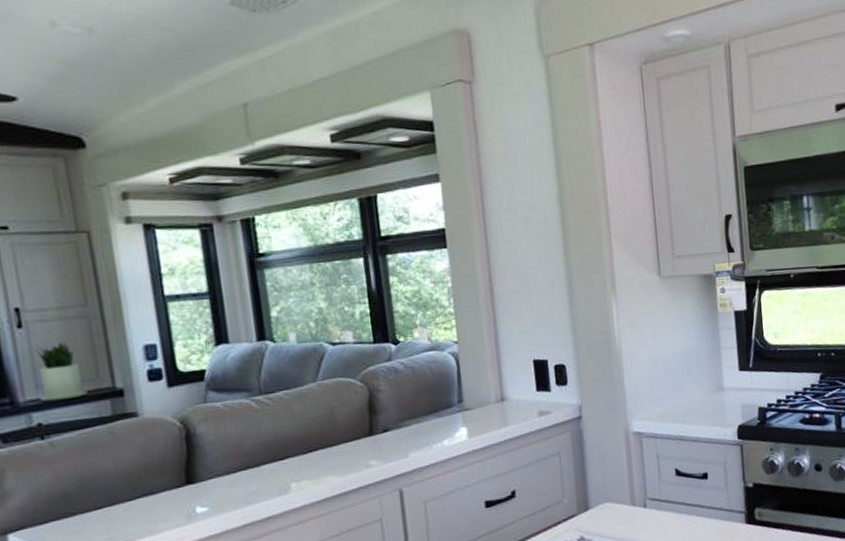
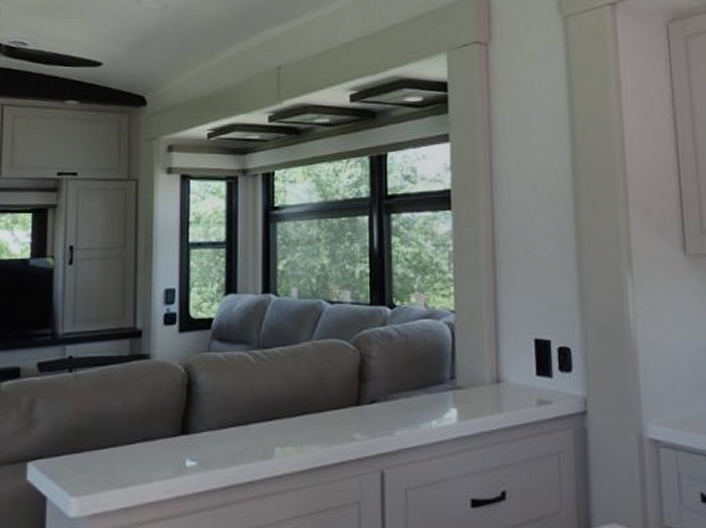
planter: present [35,341,88,403] -> none [75,280,113,336]

